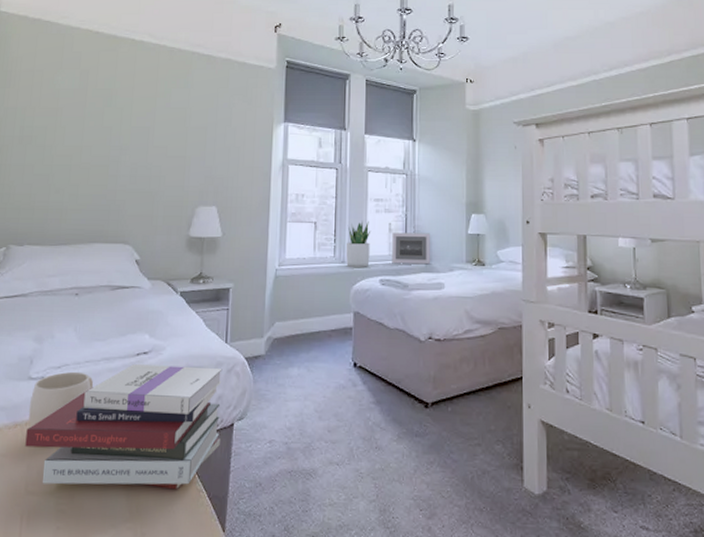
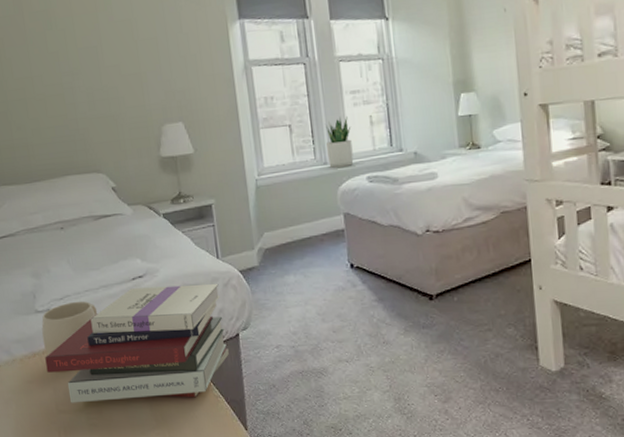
picture frame: present [392,232,430,265] -> none [374,121,419,159]

